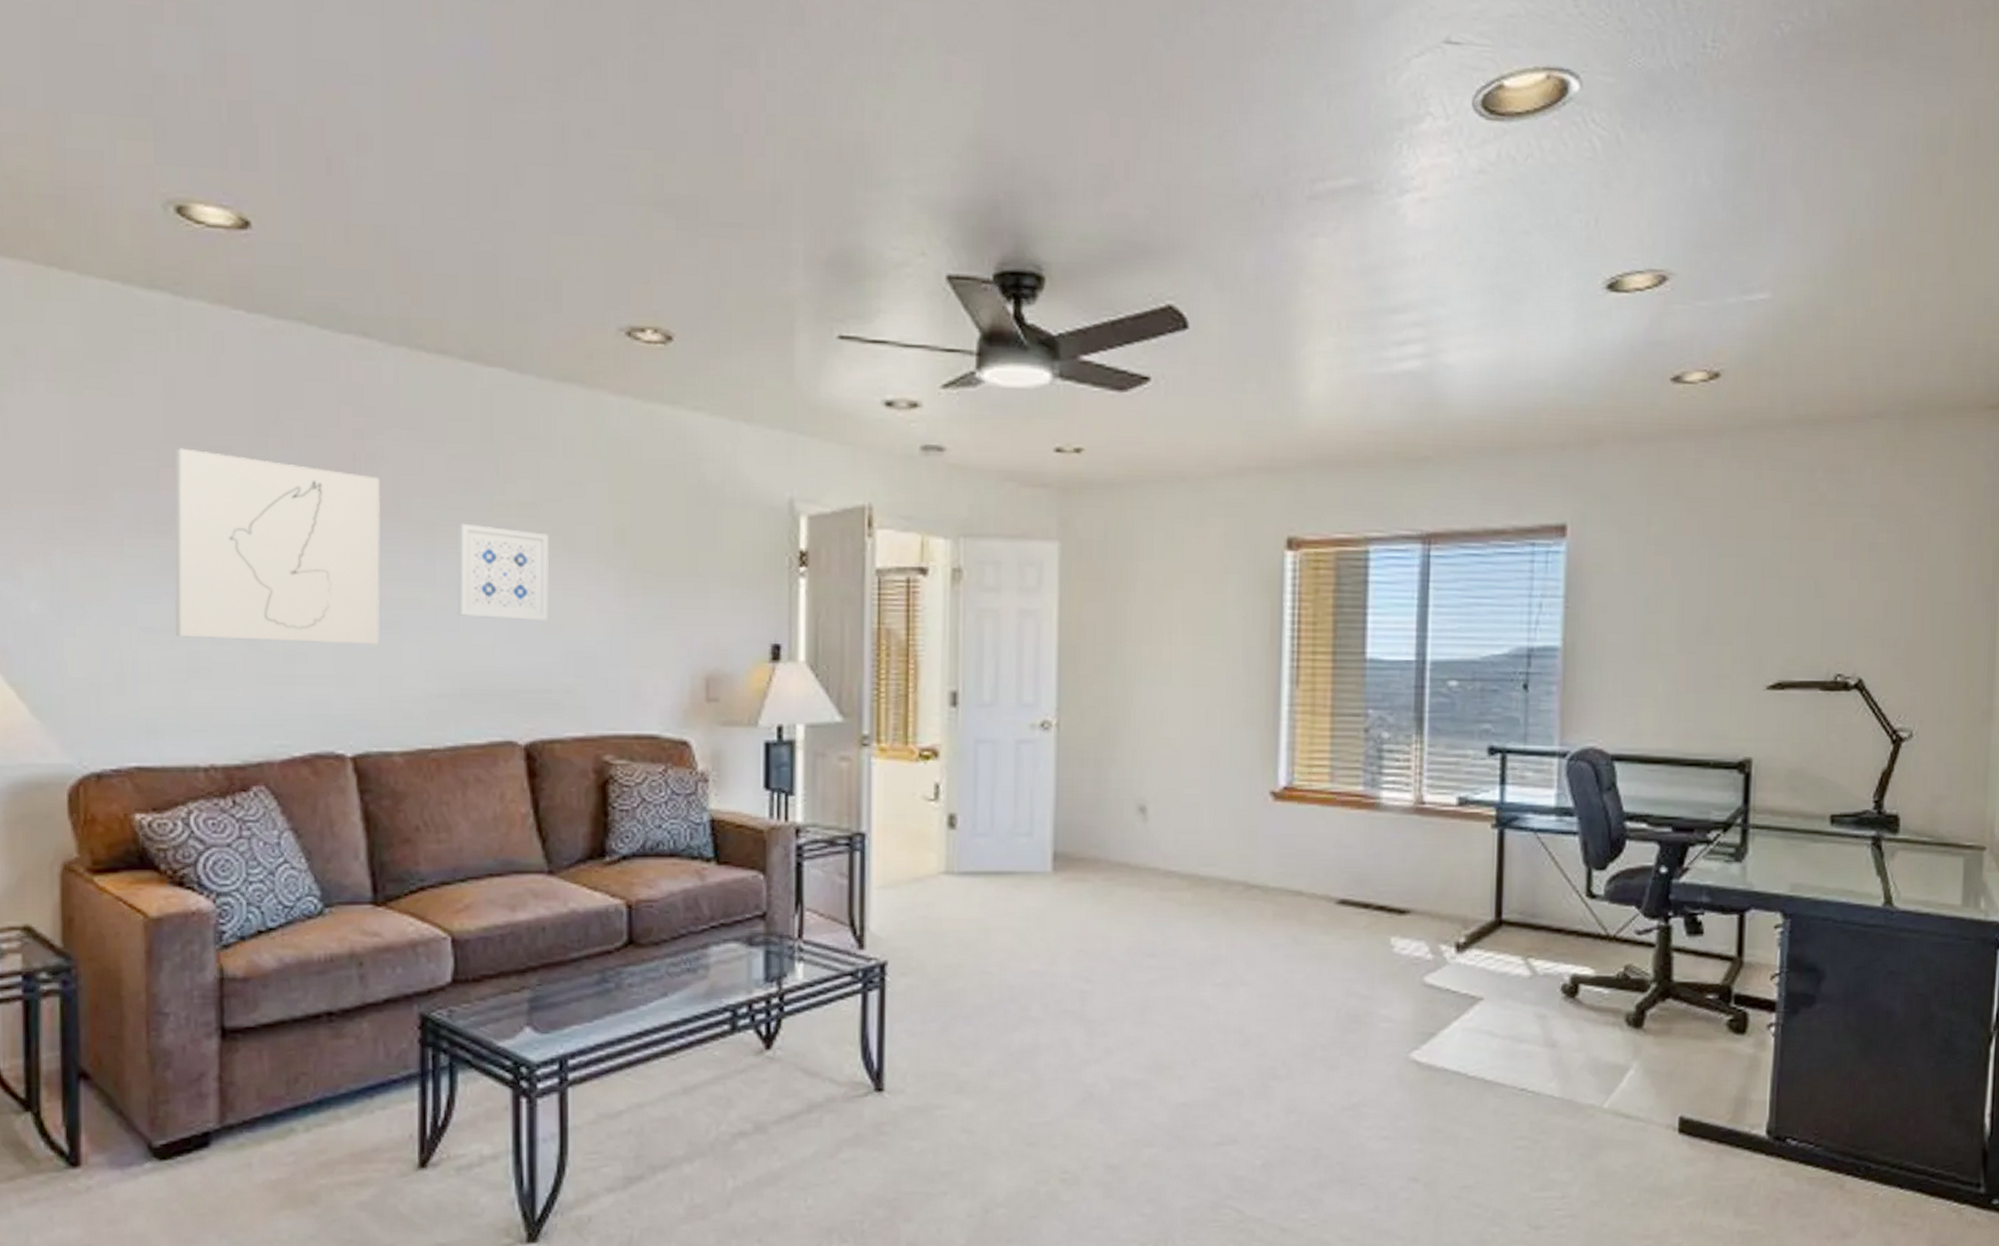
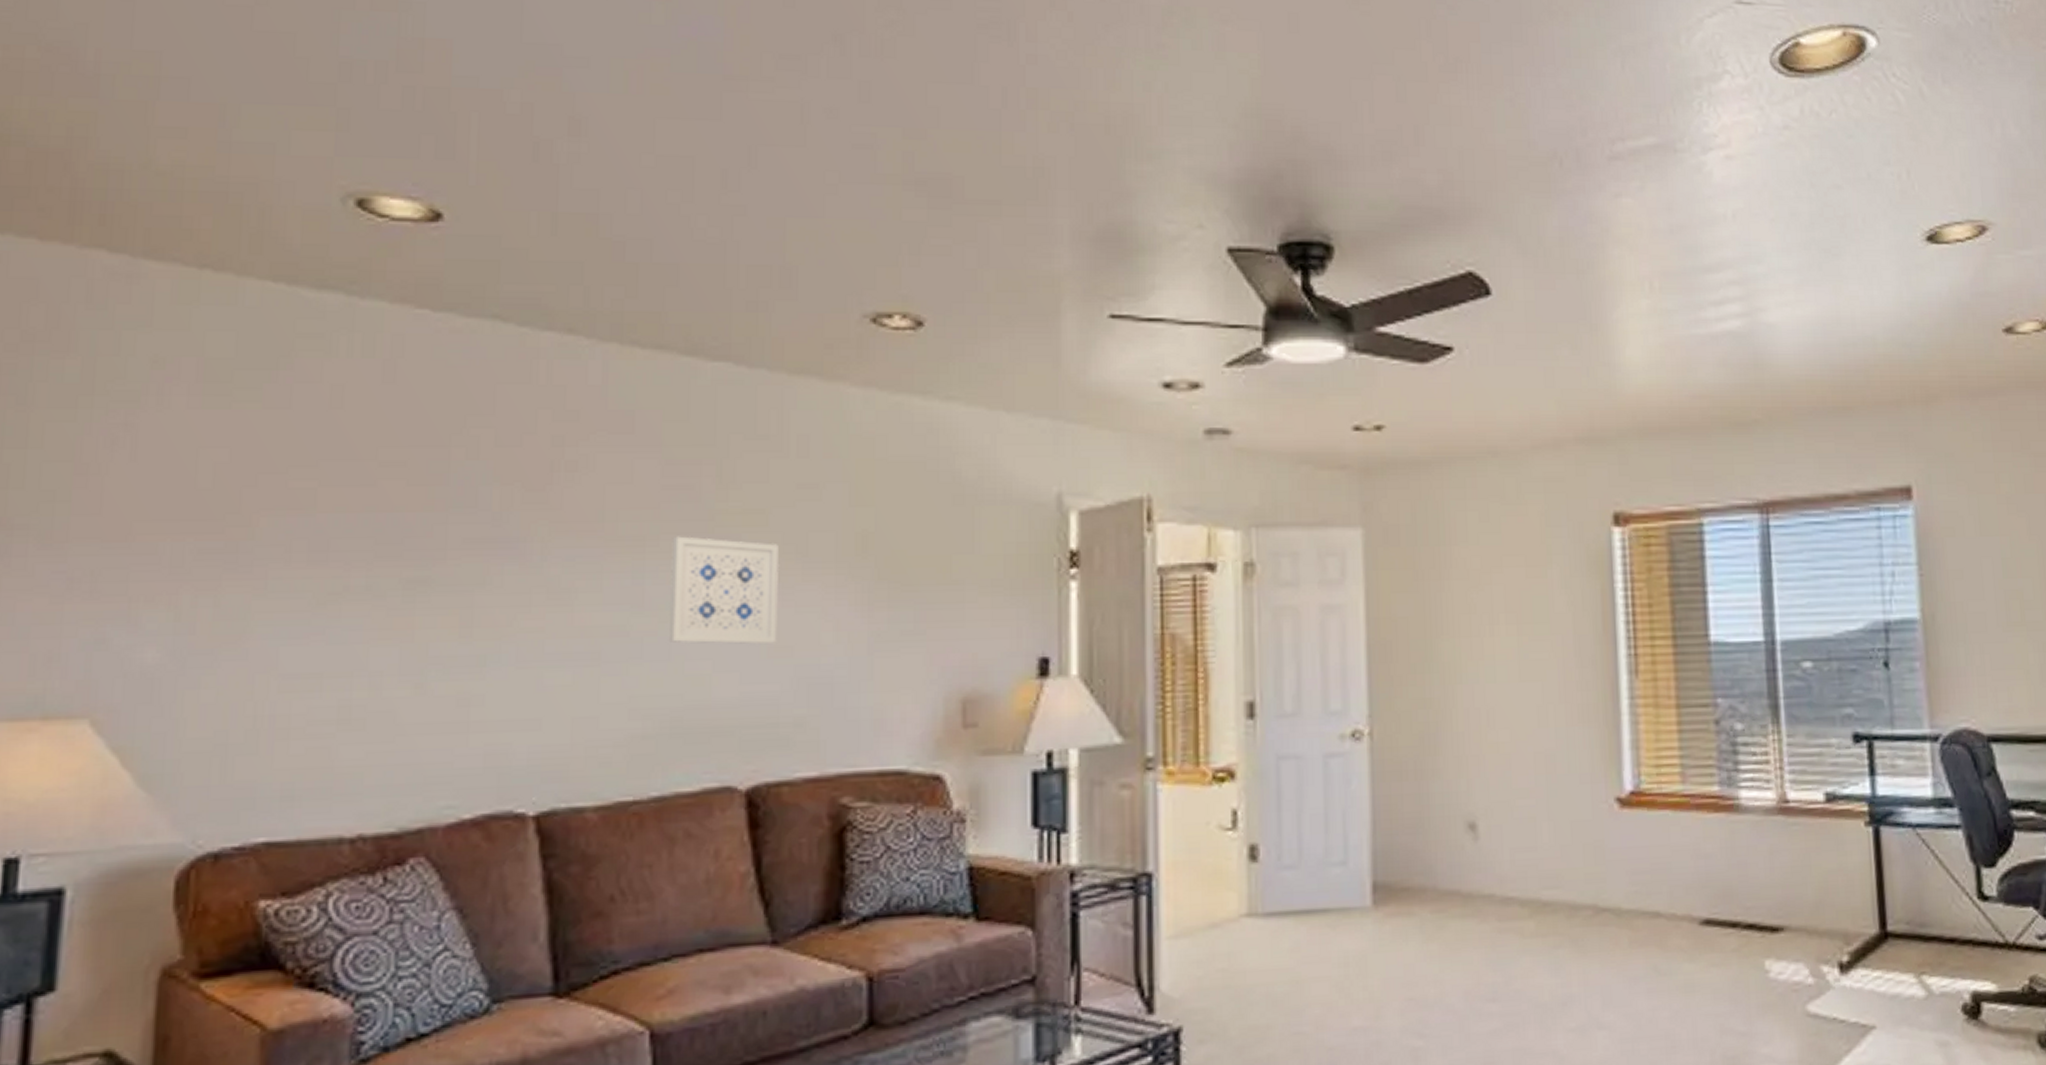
wall art: present [174,448,381,645] -> none [324,464,581,683]

